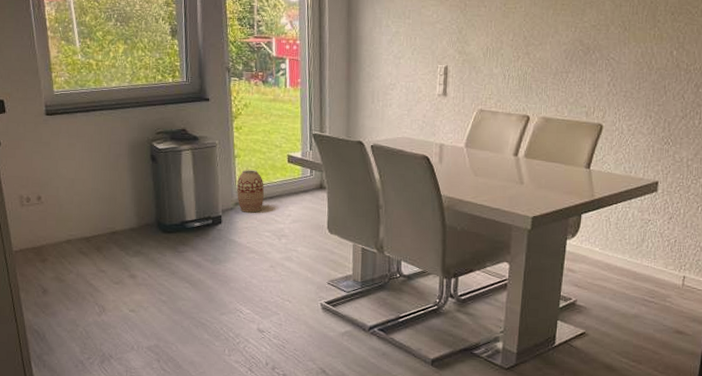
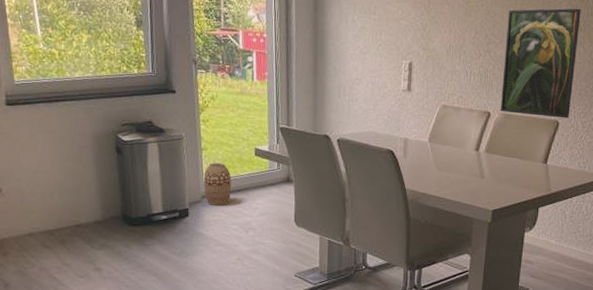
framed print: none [541,7,626,121] -> present [501,8,581,118]

